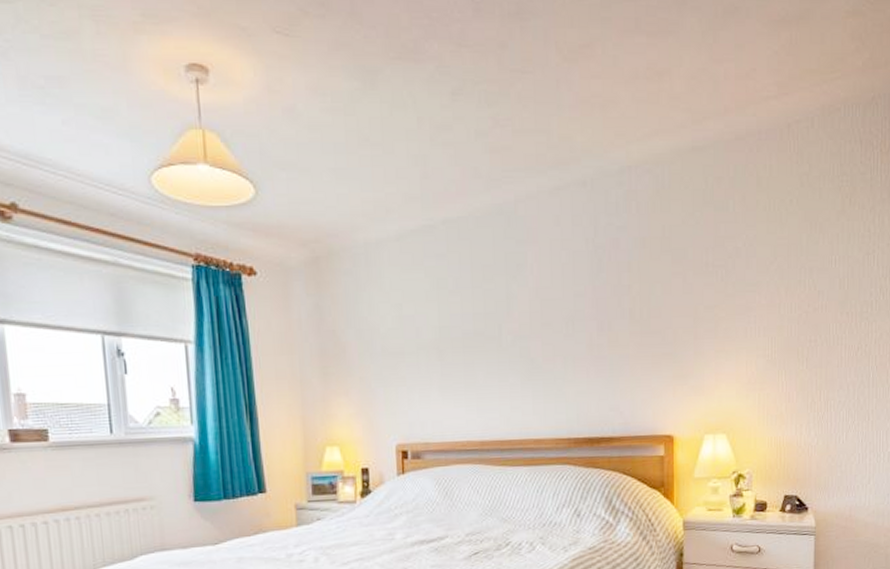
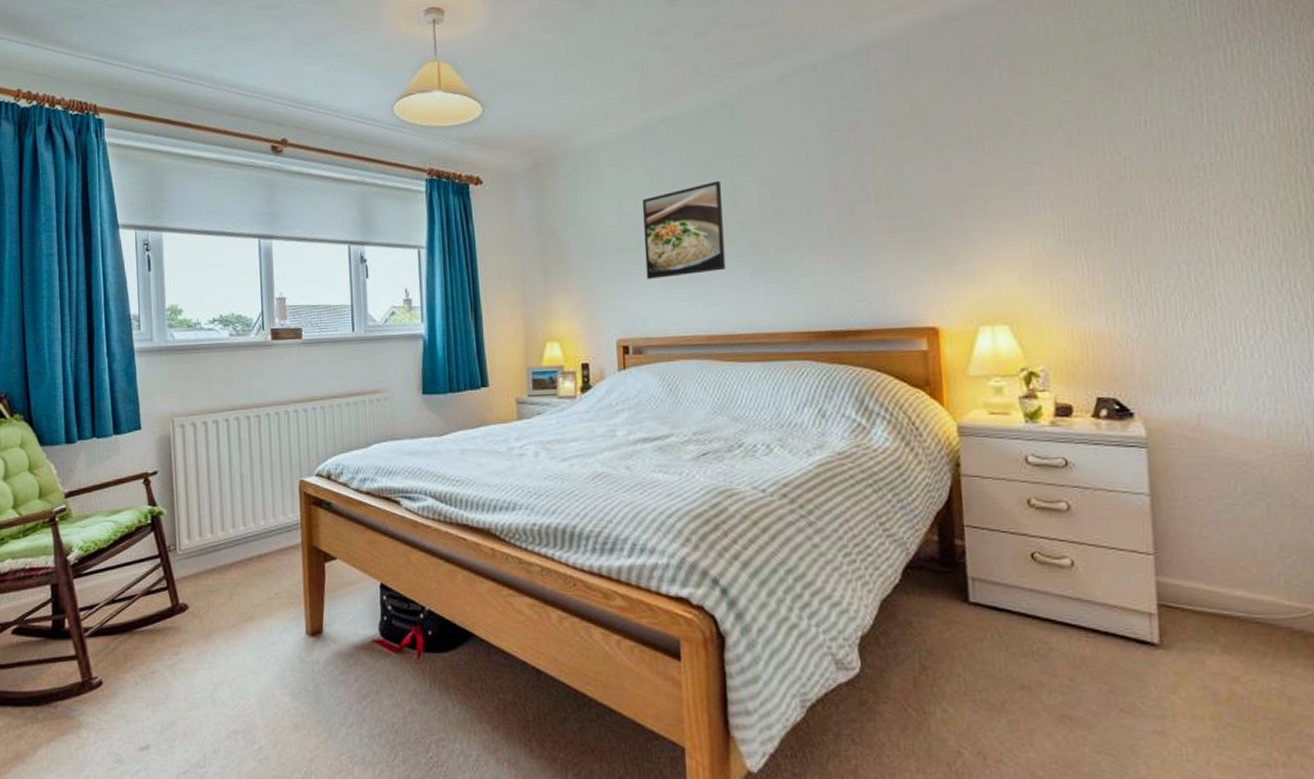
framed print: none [422,288,499,384] -> present [642,180,726,279]

